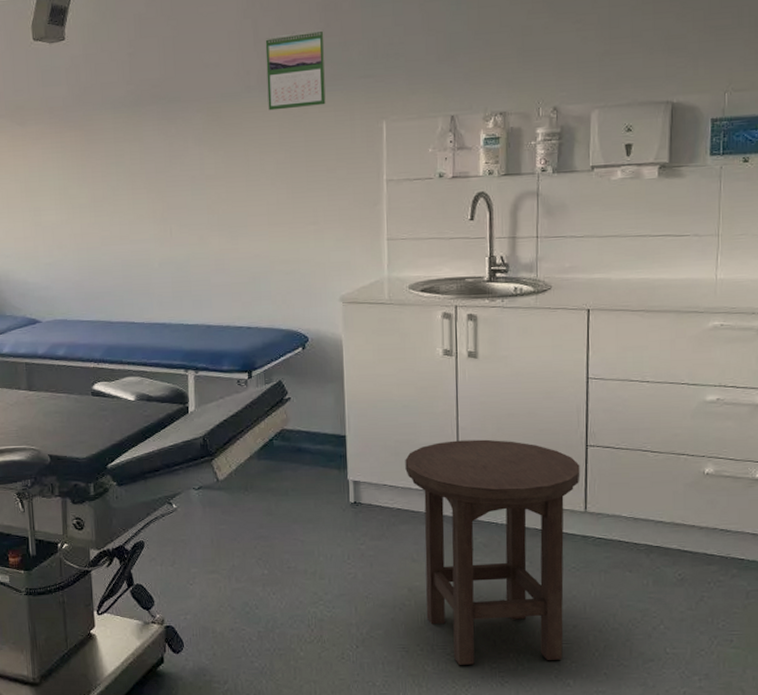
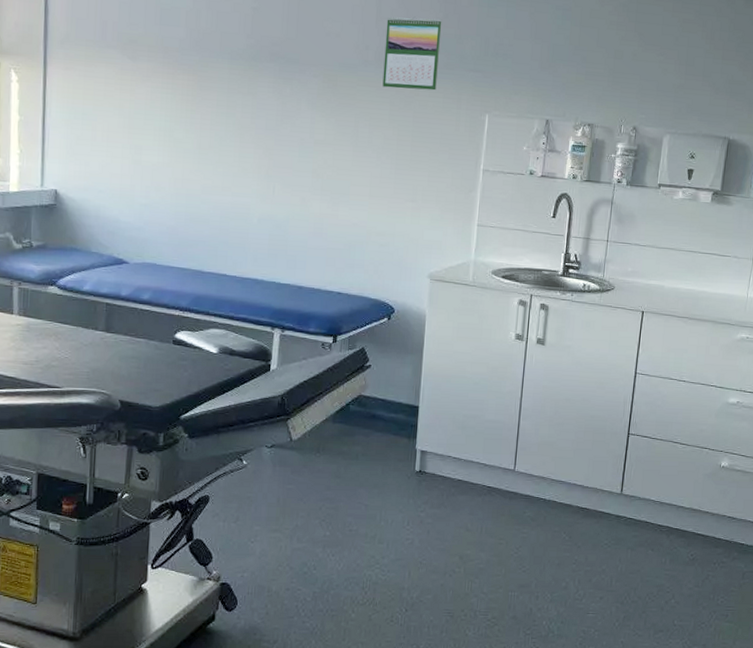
stool: present [405,439,580,665] -> none [469,419,621,631]

